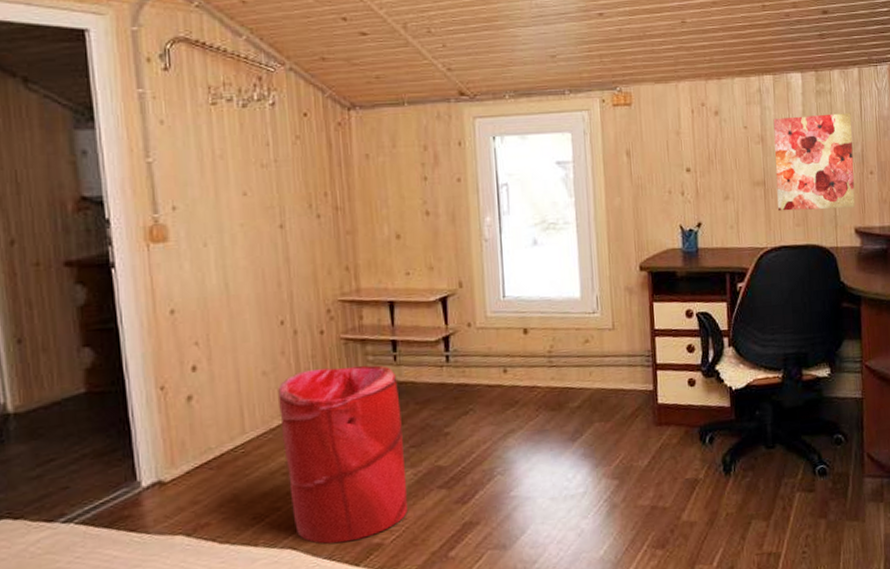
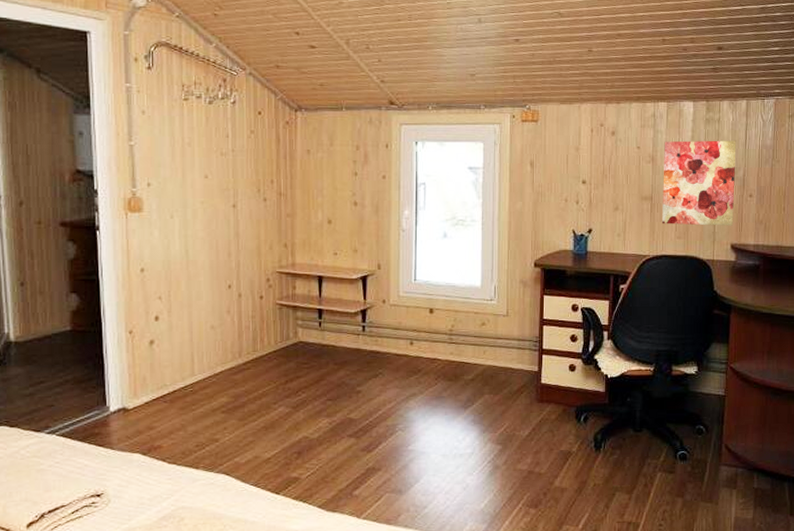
laundry hamper: present [278,365,408,544] -> none [223,327,323,474]

